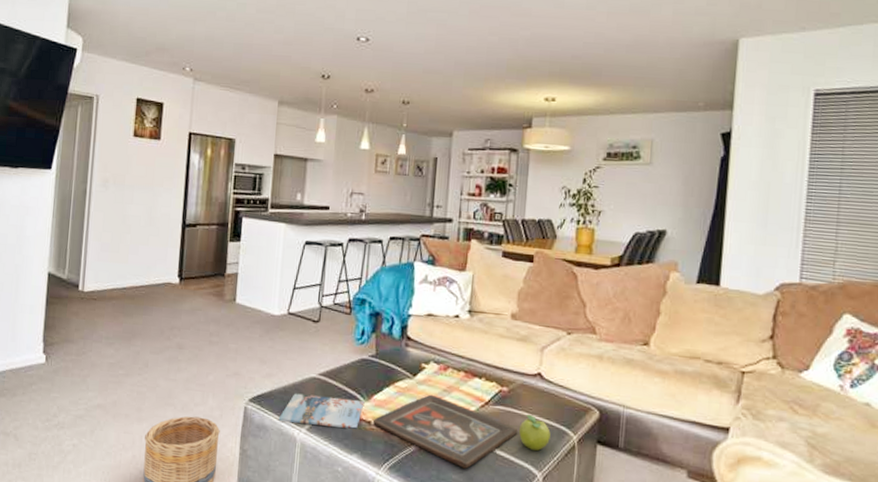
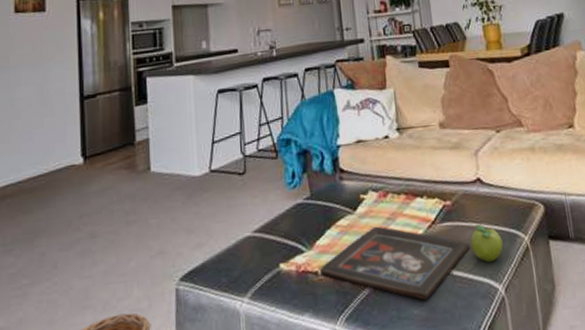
magazine: present [278,393,365,430] -> none [216,250,308,296]

